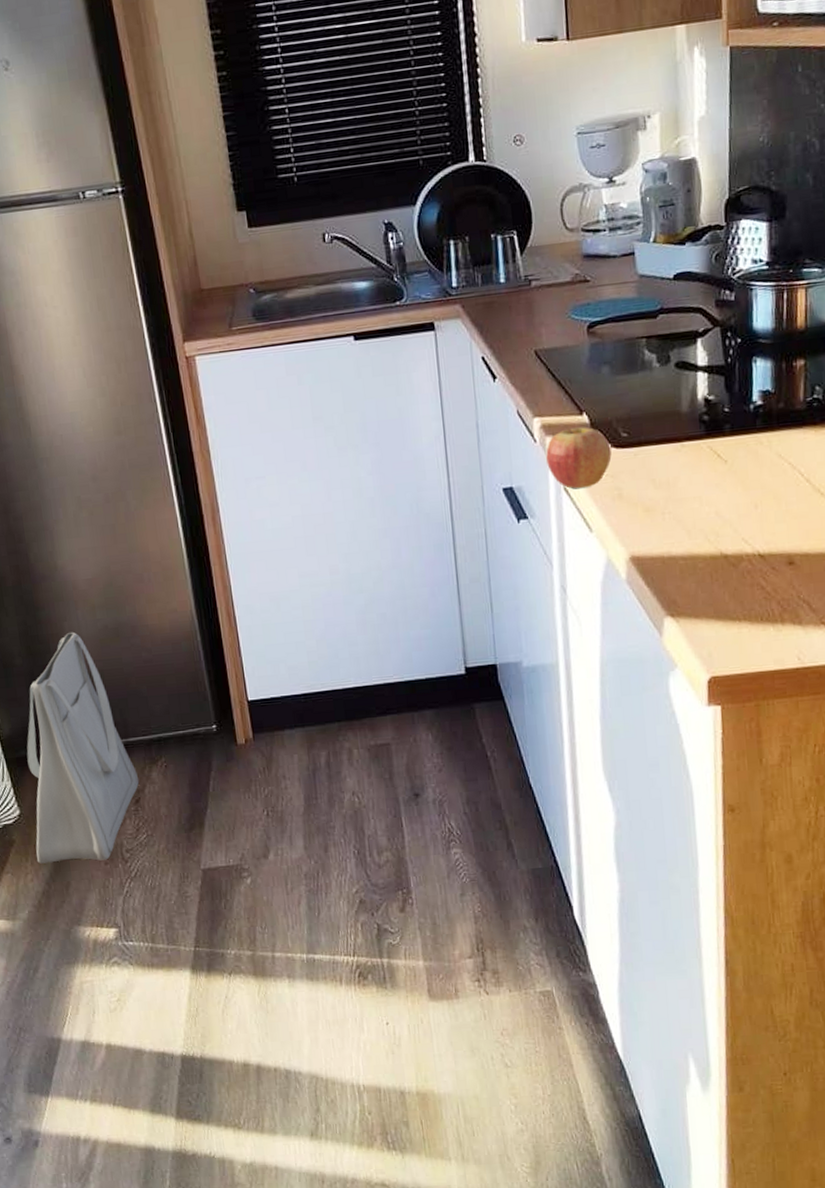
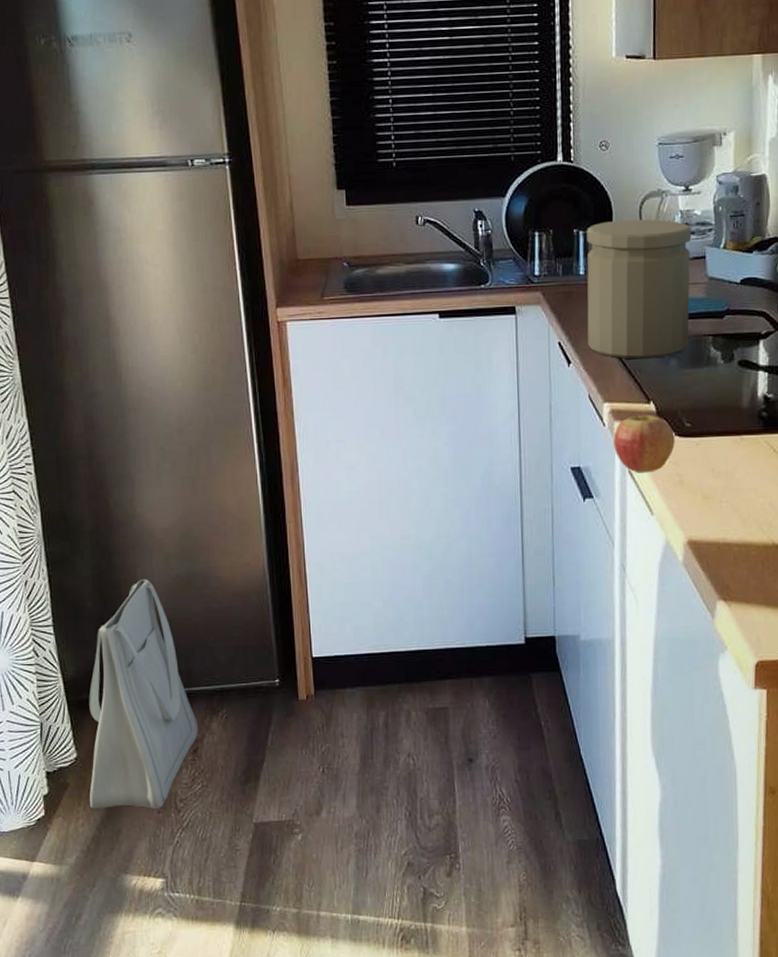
jar: none [505,216,621,370] -> present [587,219,692,360]

